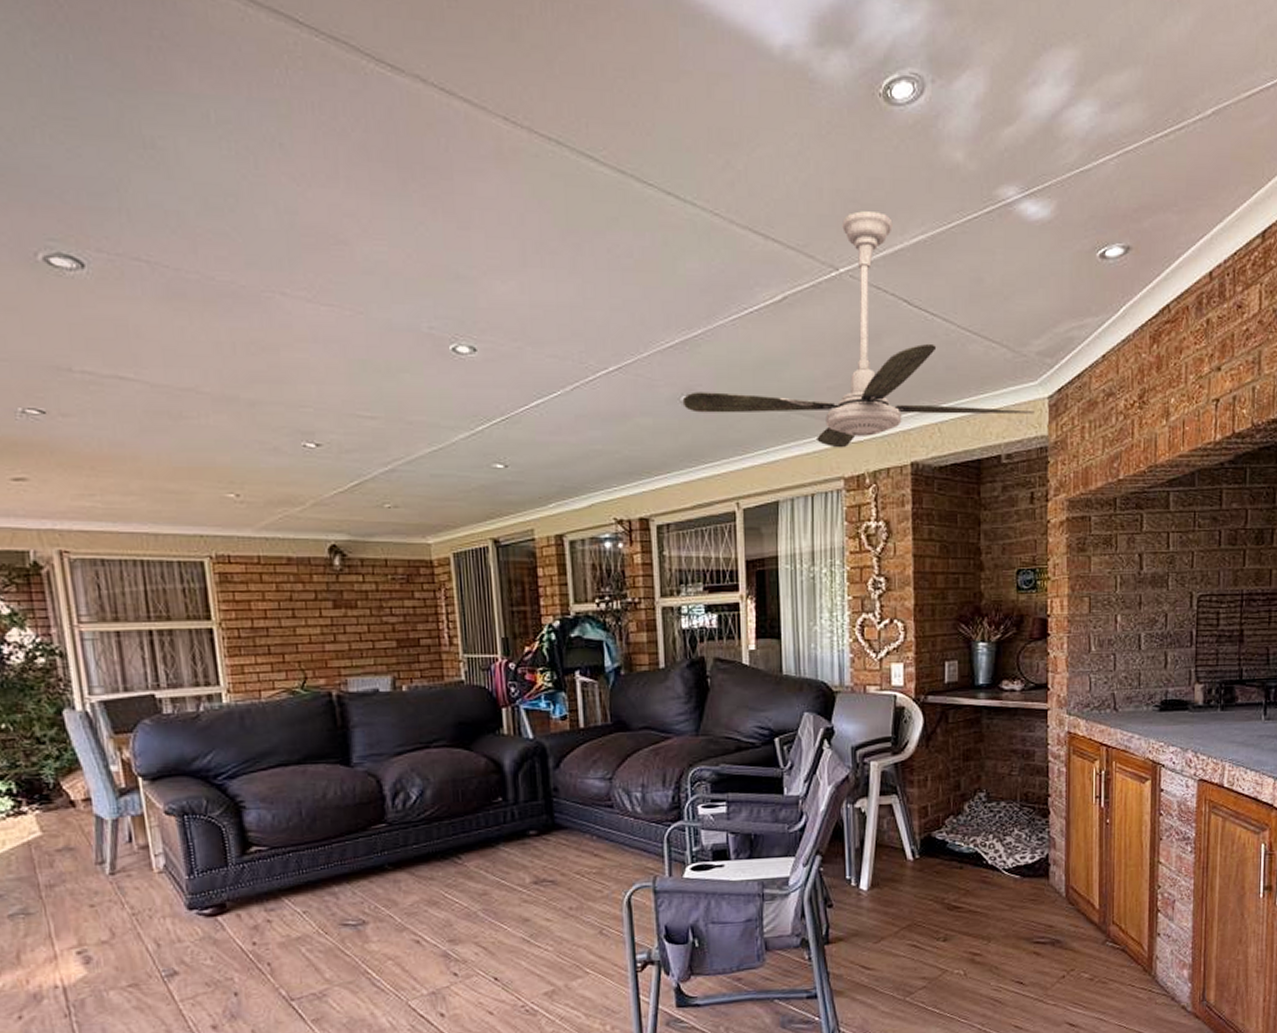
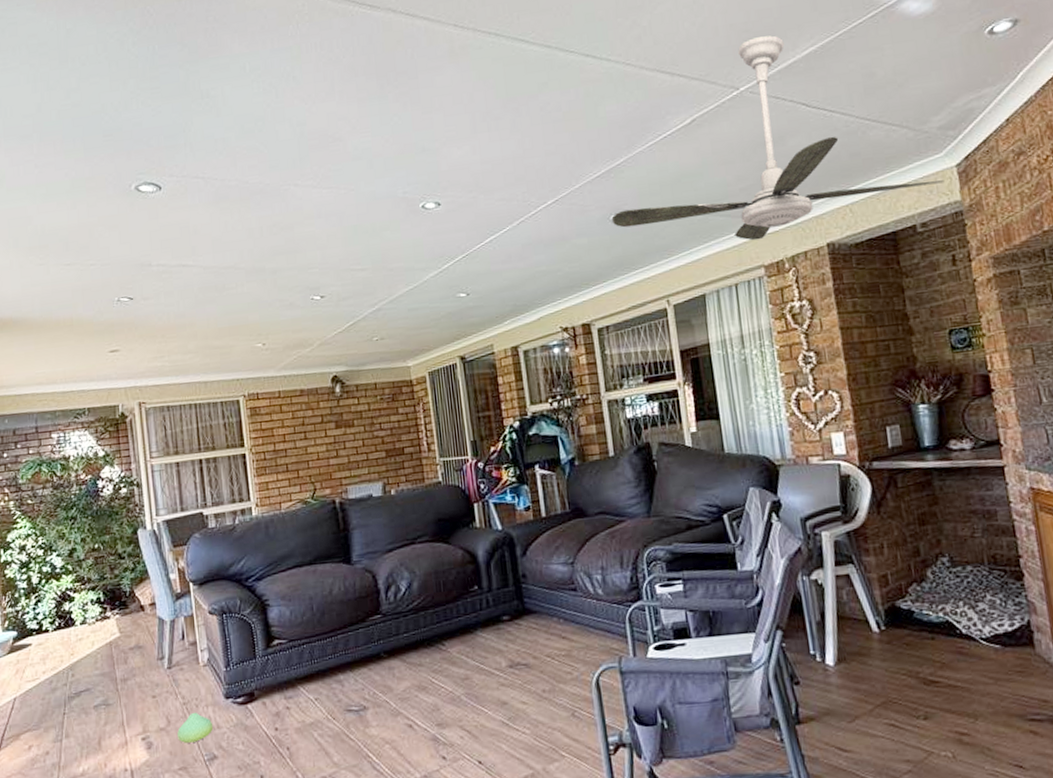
plush toy: none [125,923,173,958] -> present [177,712,214,743]

